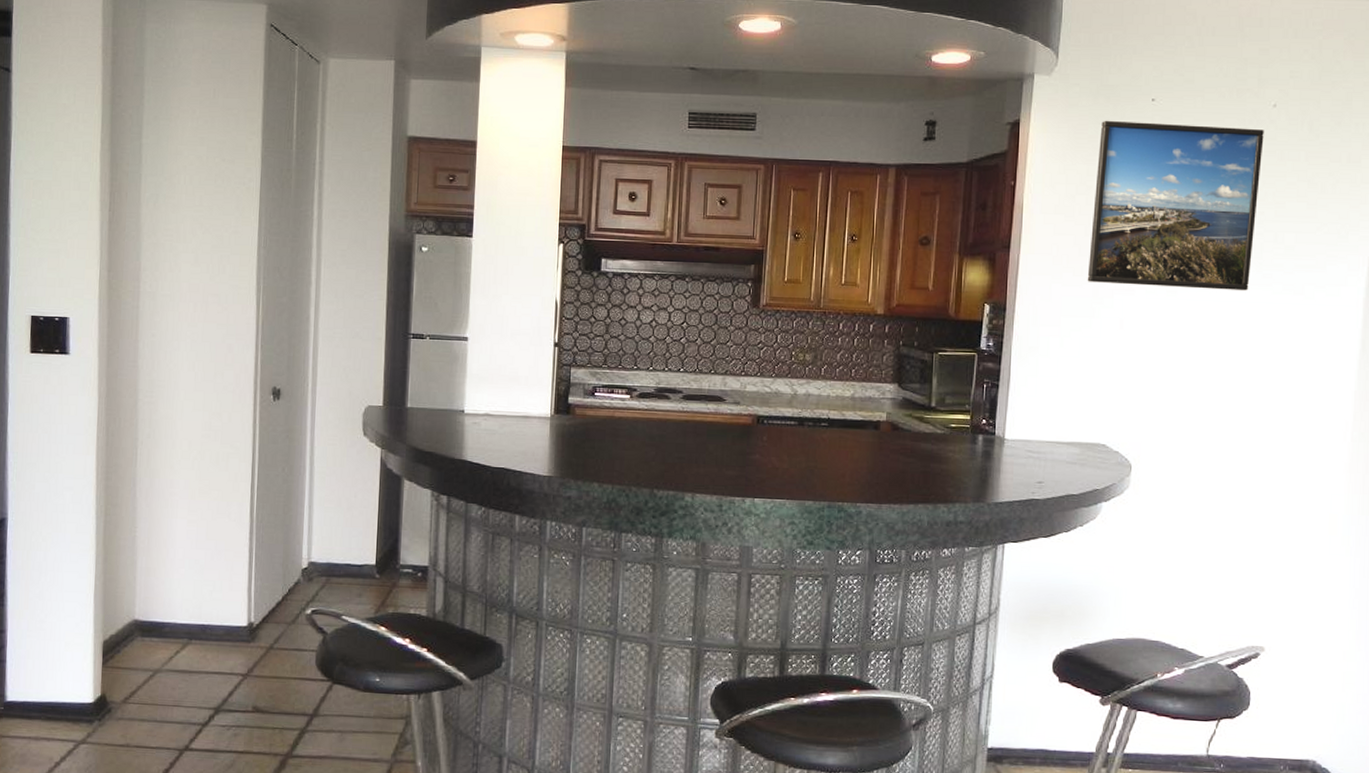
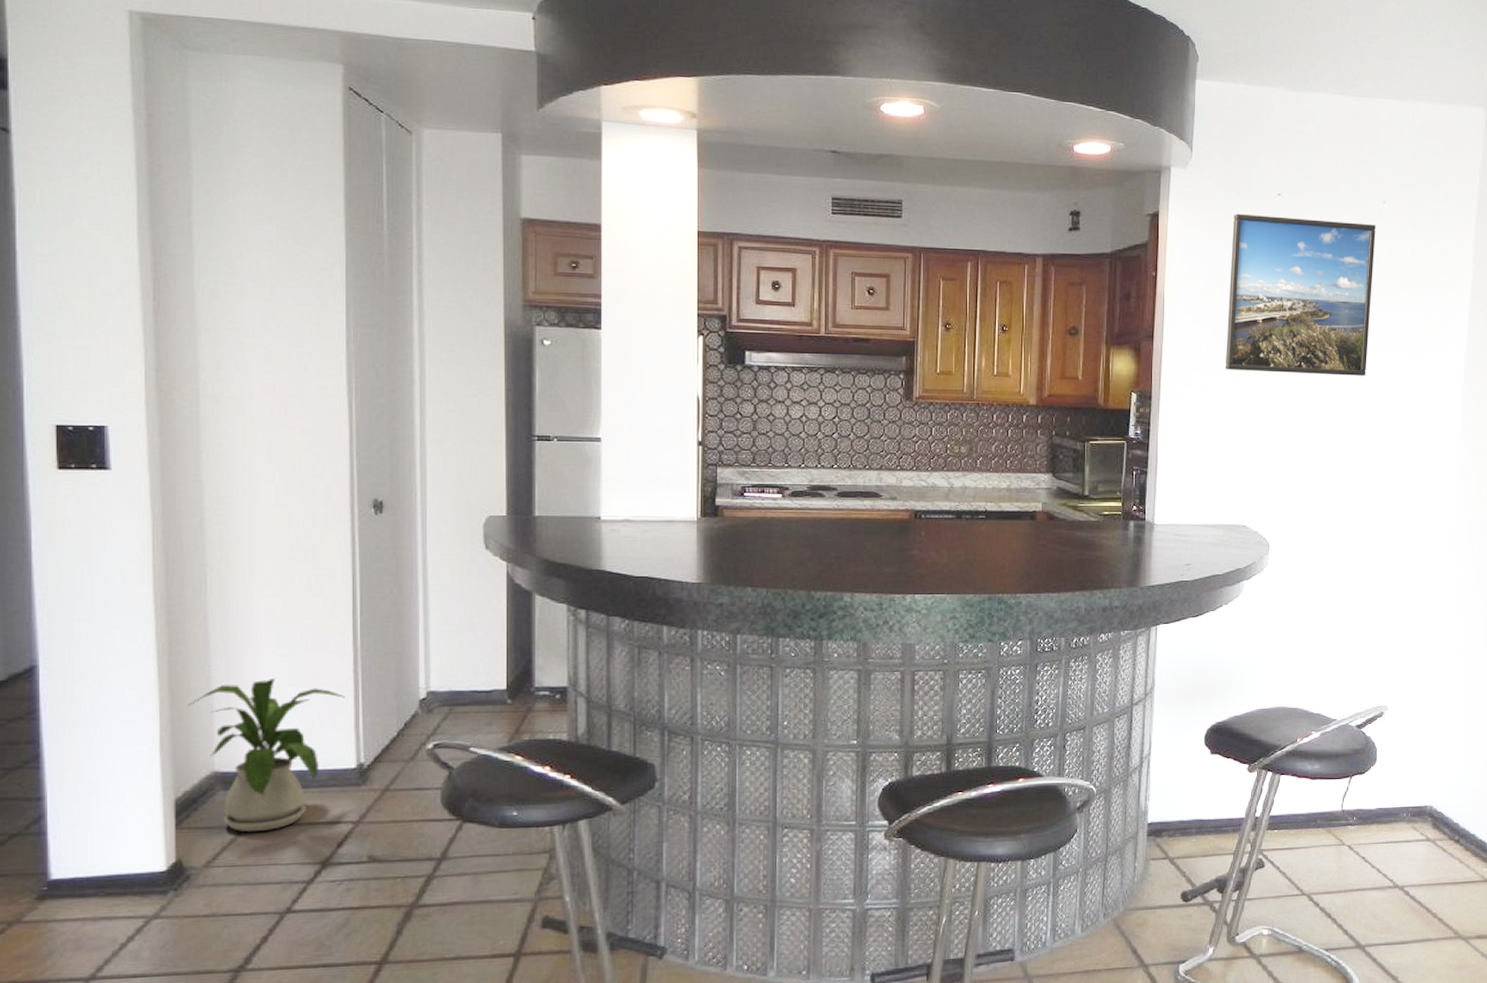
house plant: none [117,540,241,676] -> present [188,677,345,832]

